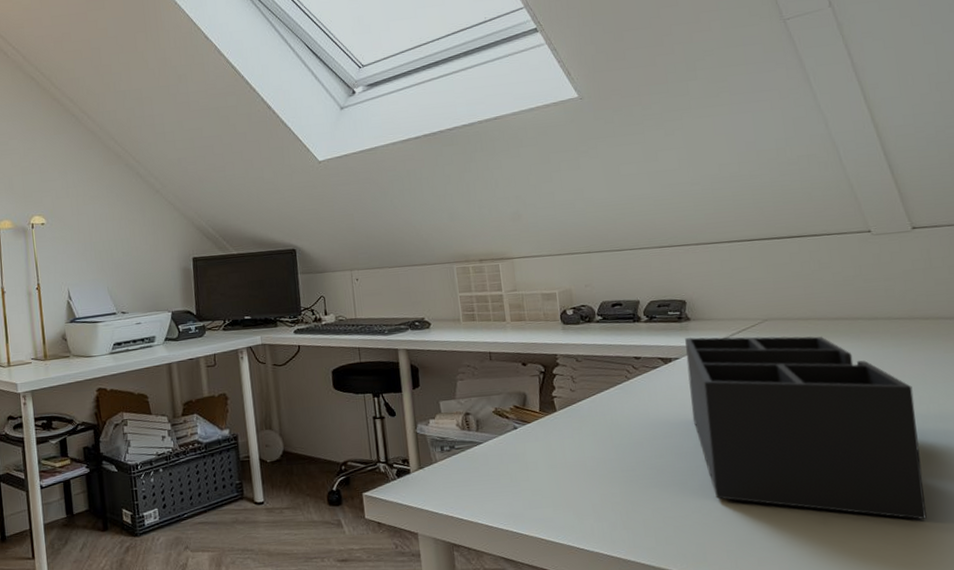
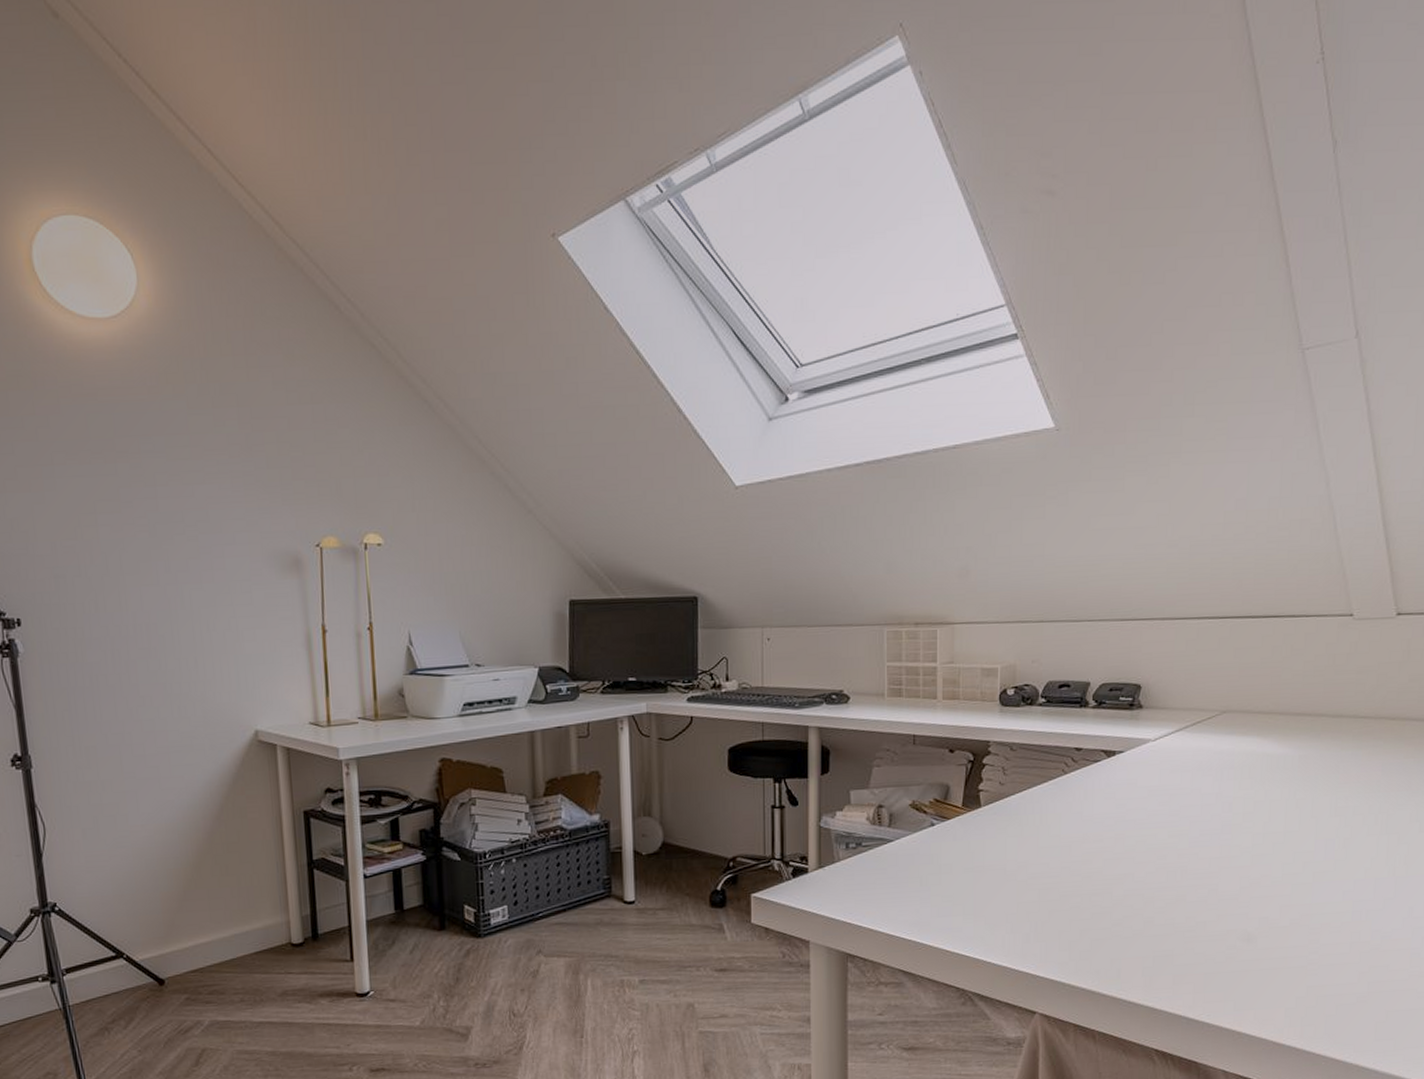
desk organizer: present [685,336,927,520] -> none [1128,727,1364,939]

